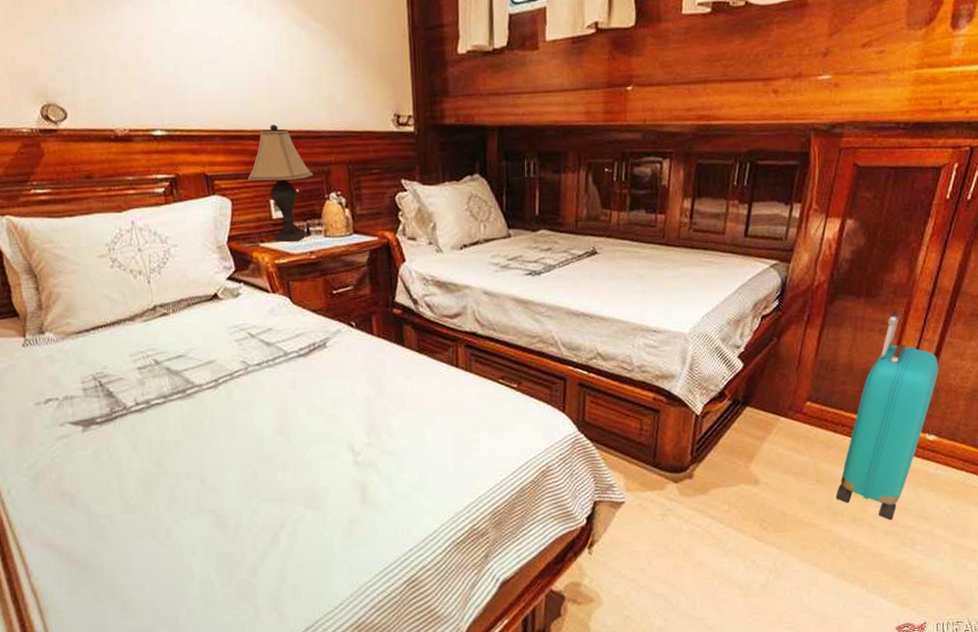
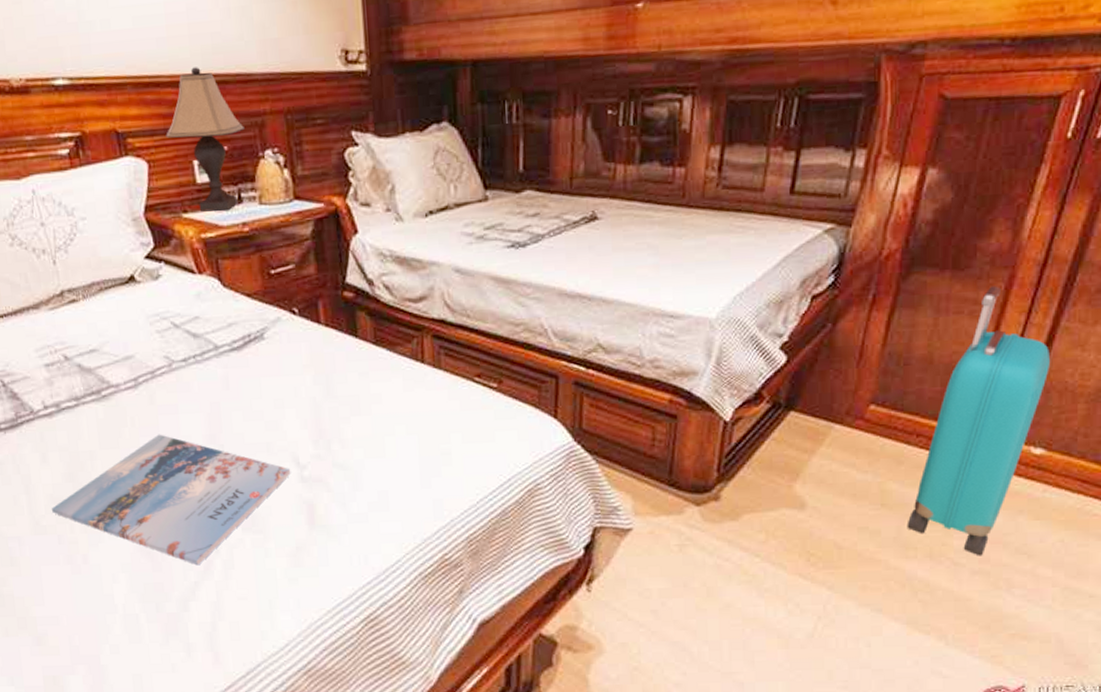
magazine: none [139,426,347,538] -> present [51,434,291,566]

